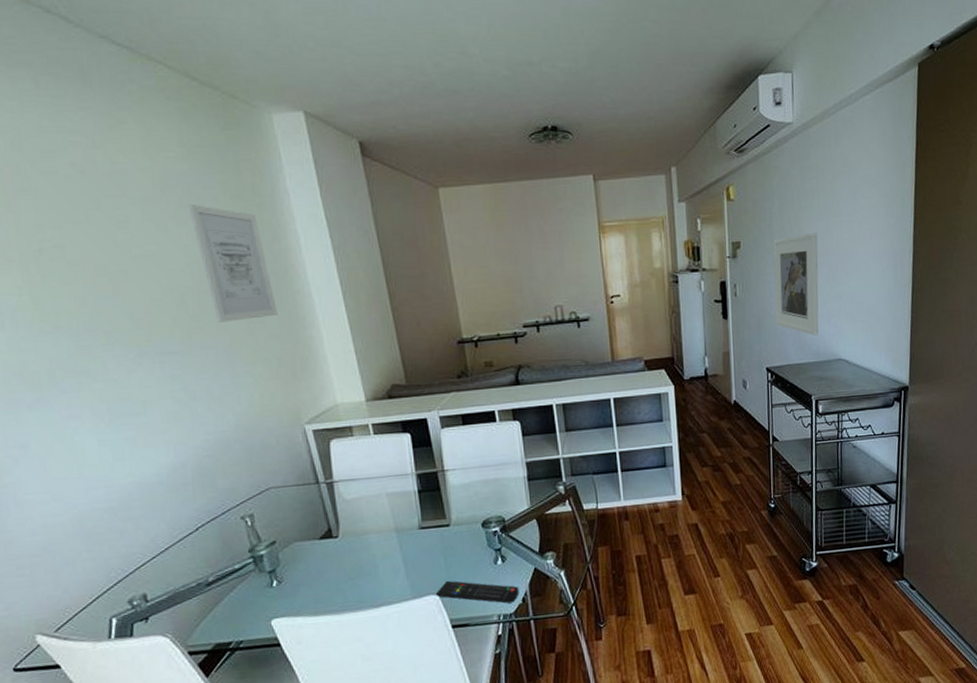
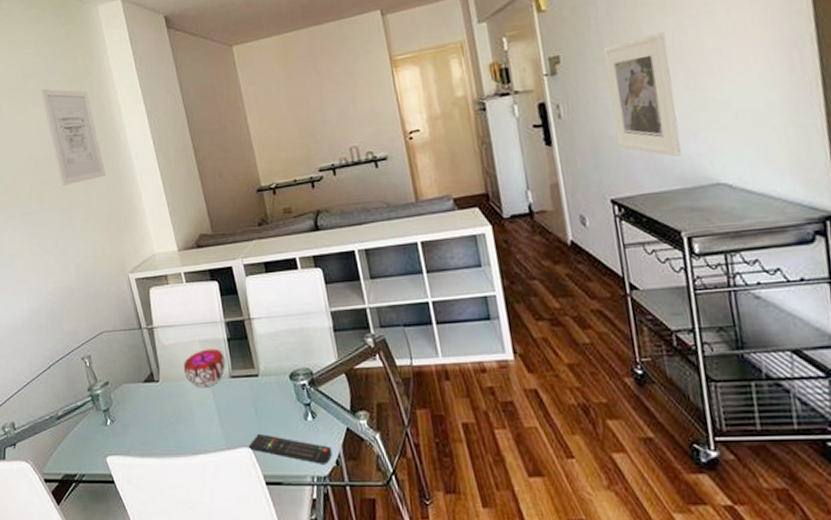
decorative bowl: none [367,501,415,541] -> present [183,348,226,388]

